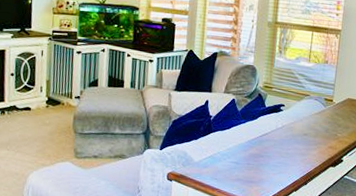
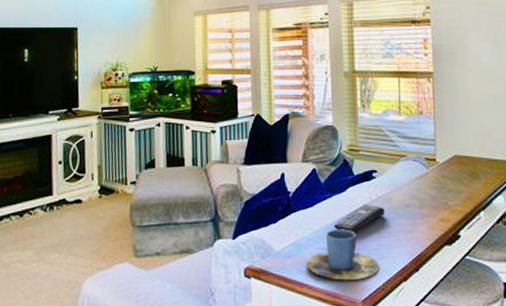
cup: none [218,148,277,188] -> present [306,229,379,281]
remote control: none [244,130,287,152] -> present [333,204,385,233]

